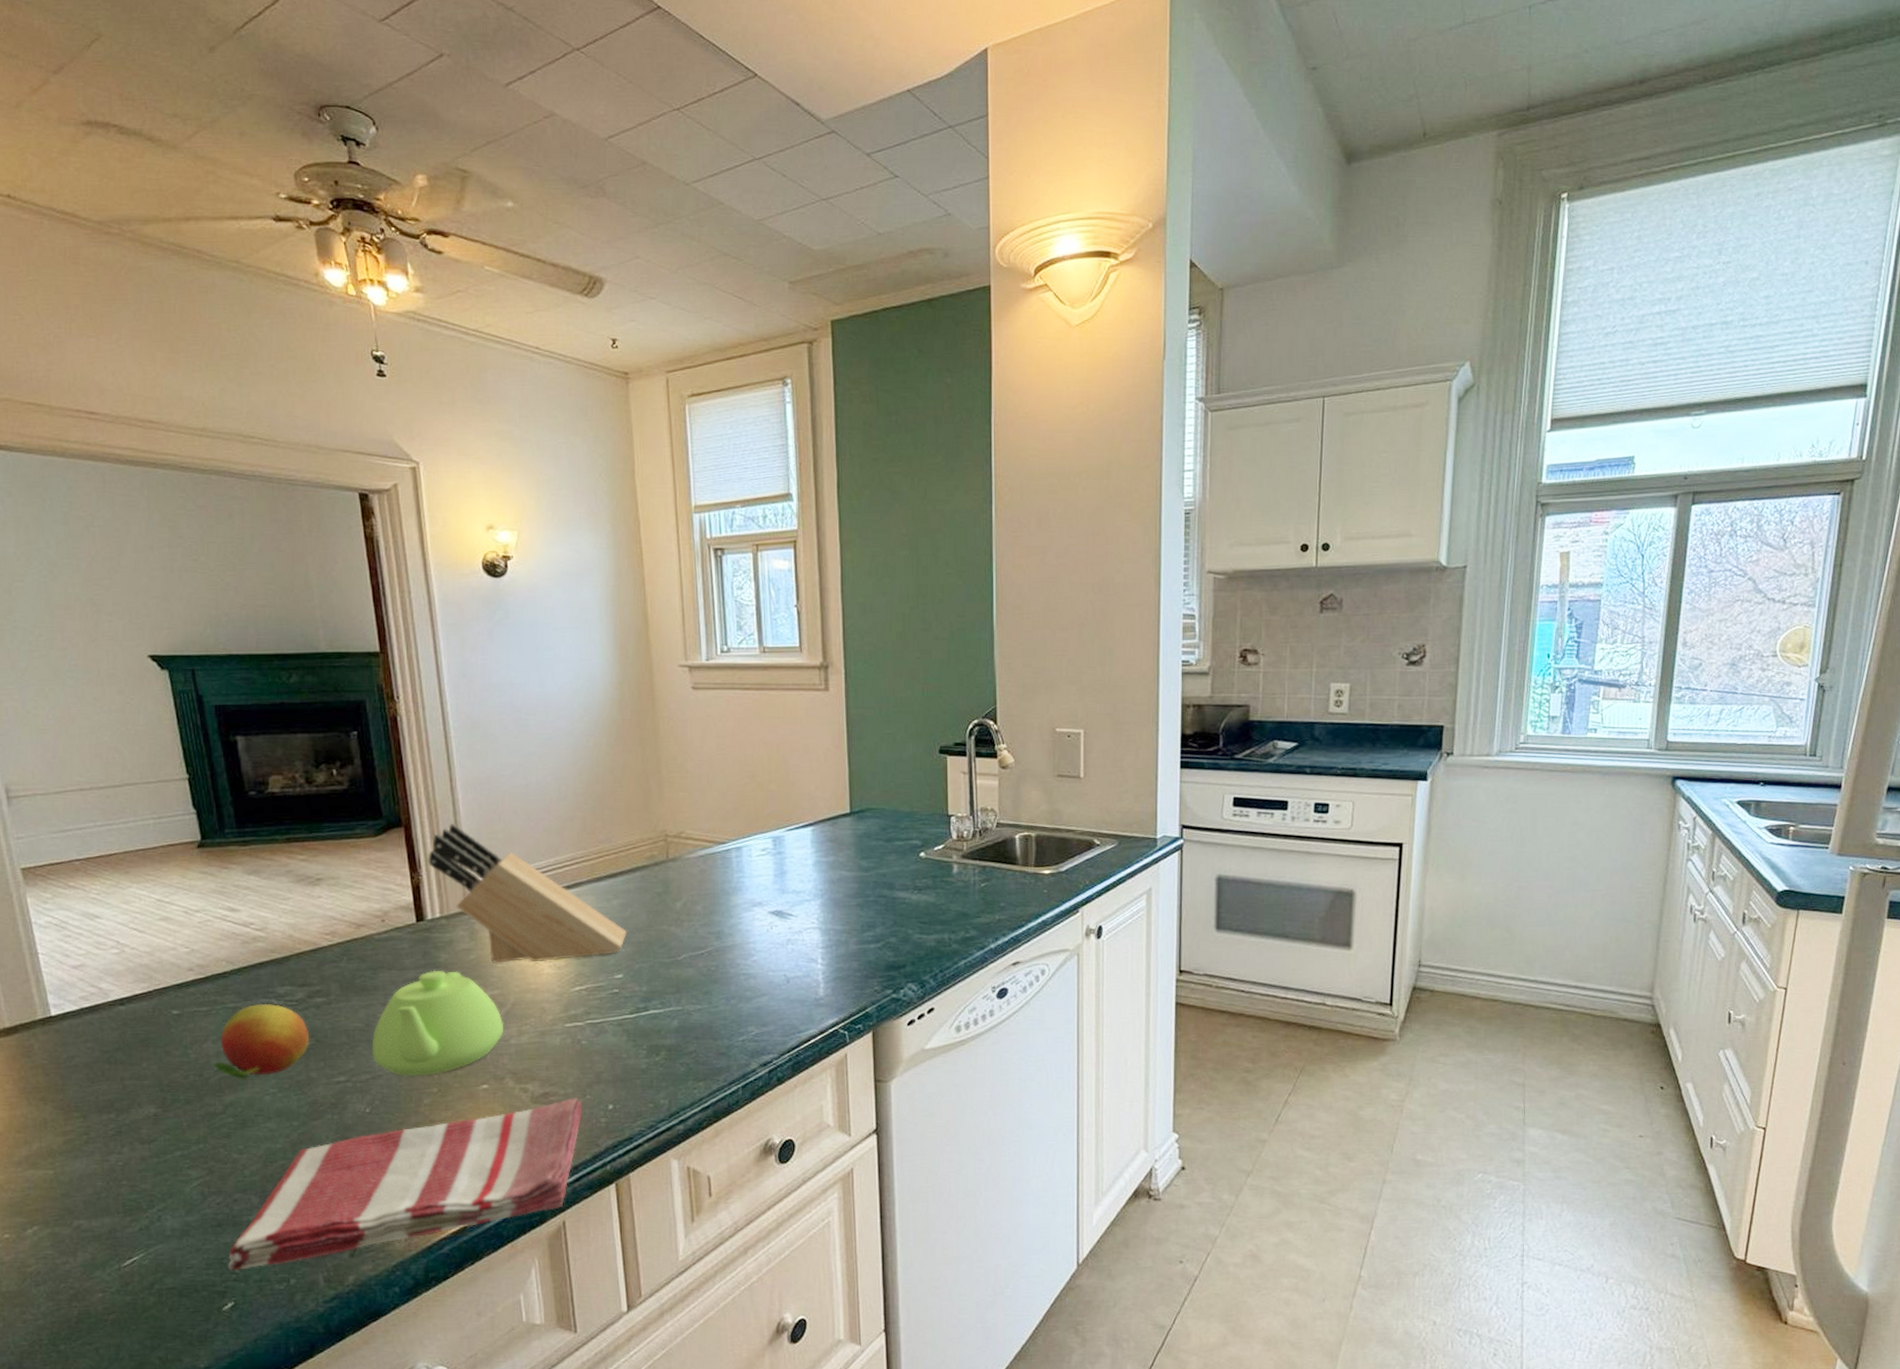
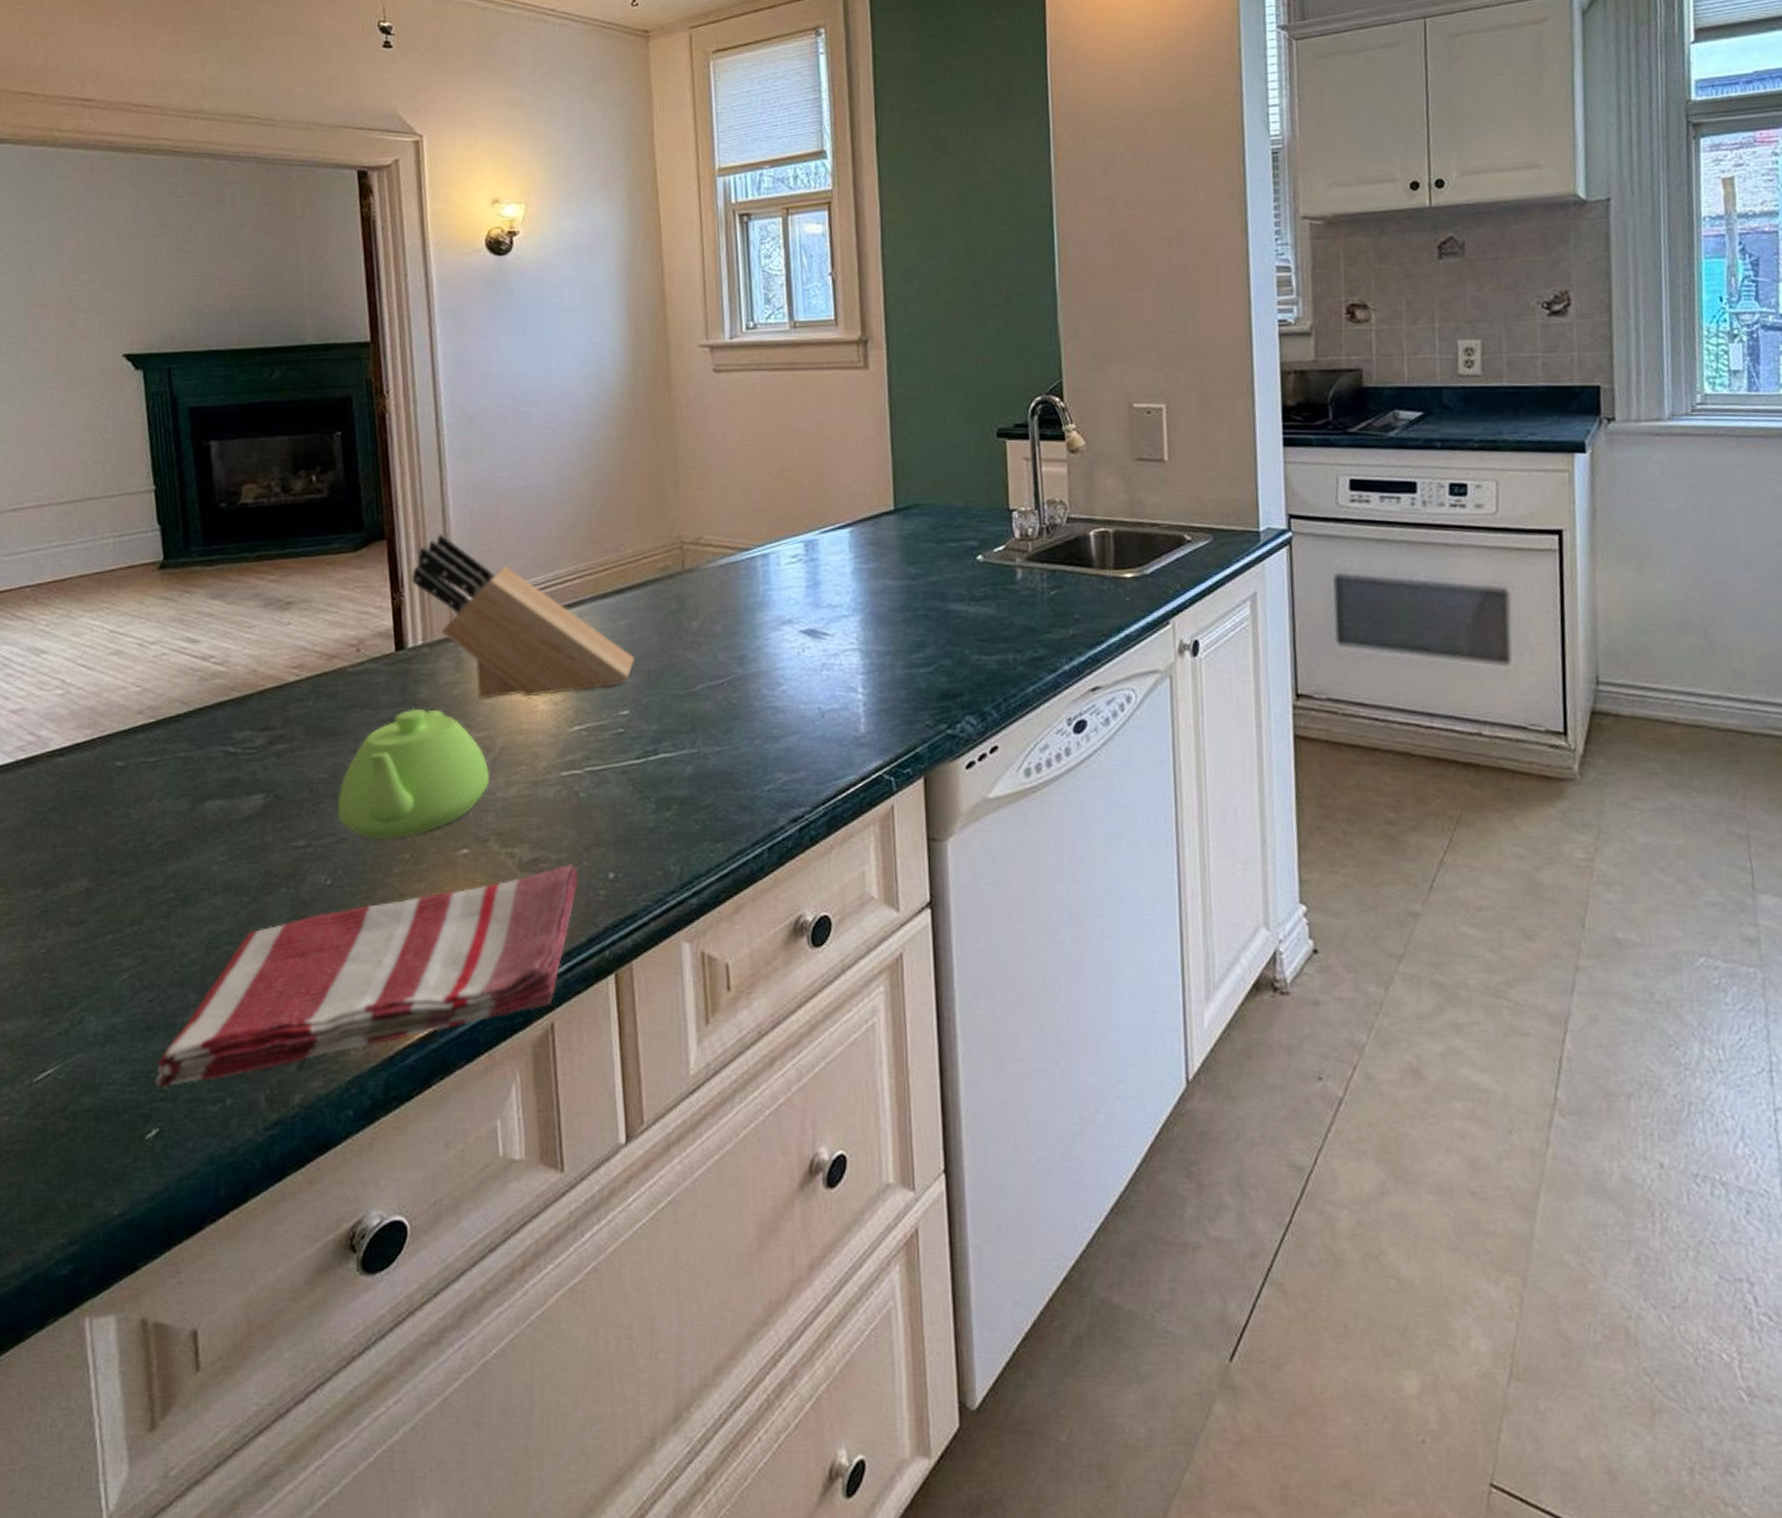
fruit: present [213,1003,310,1080] -> none [157,751,268,846]

